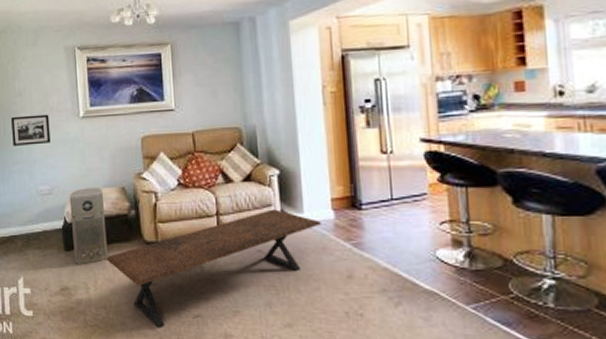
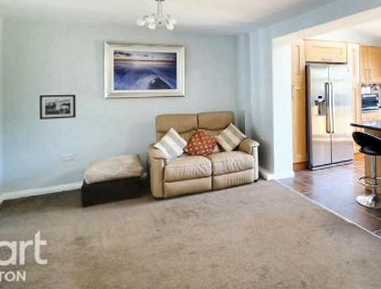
air purifier: present [69,188,108,265] -> none [89,155,121,219]
coffee table: present [105,209,322,328] -> none [118,171,286,265]

